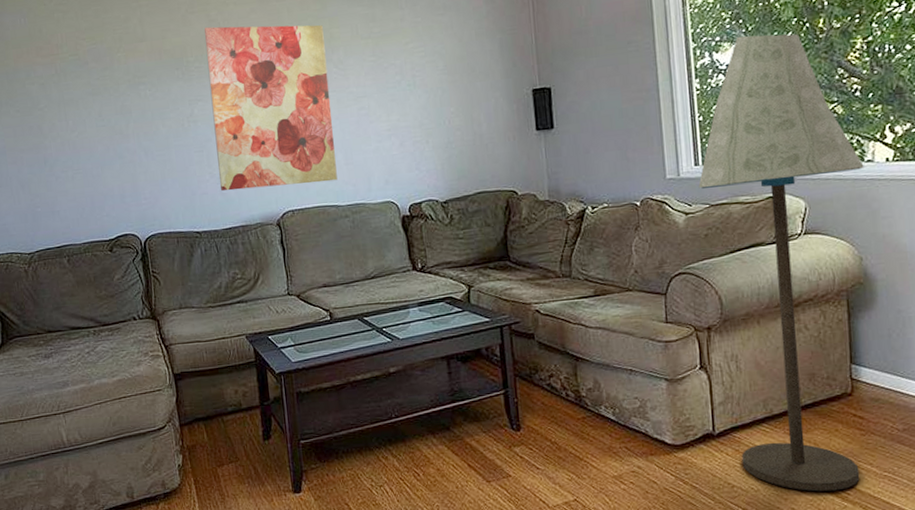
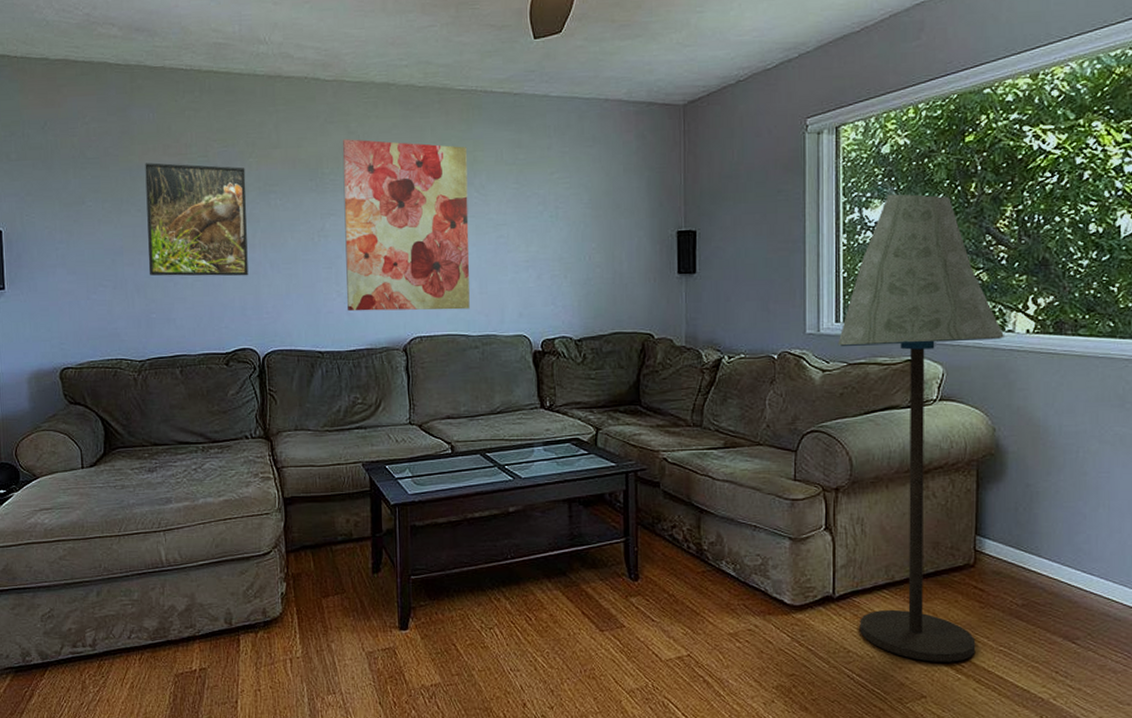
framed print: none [20,62,125,172] -> present [145,162,249,276]

